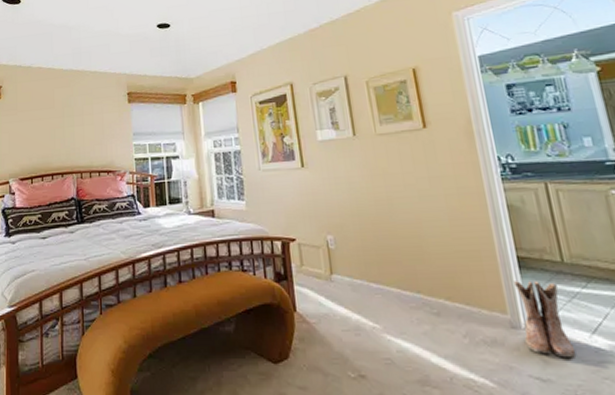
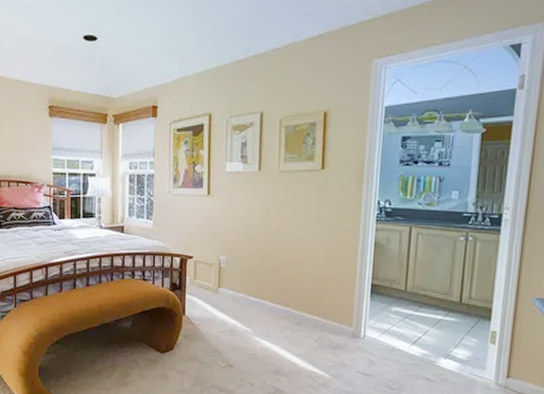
boots: present [513,280,576,358] -> none [361,303,396,361]

